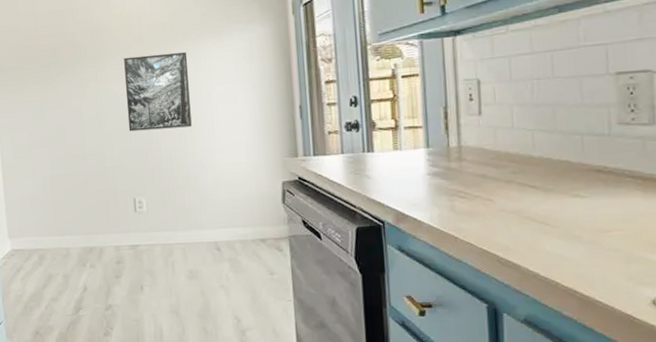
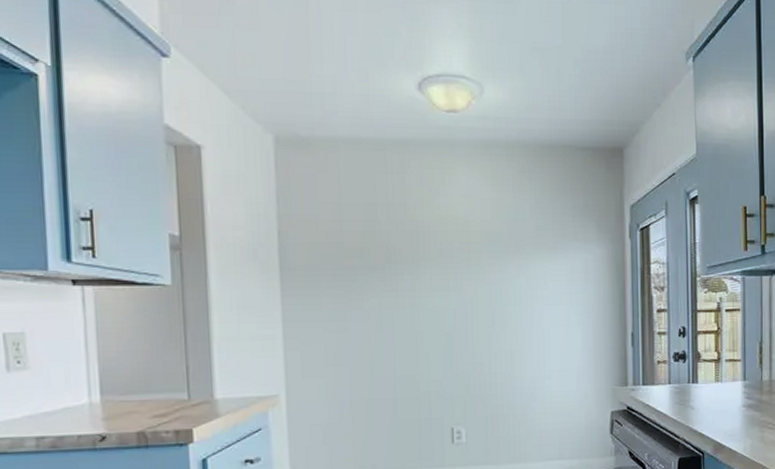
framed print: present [124,51,192,132] -> none [447,266,521,352]

